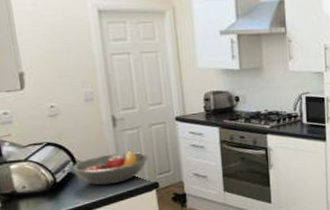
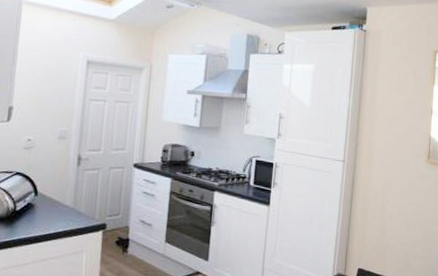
fruit bowl: present [72,149,148,185] -> none [33,188,102,220]

